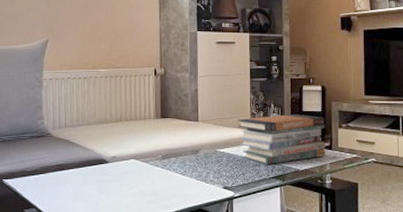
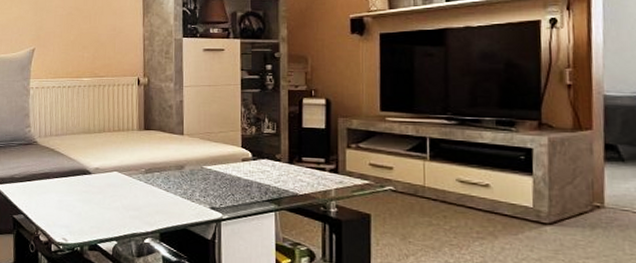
book stack: present [237,113,326,164] -> none [226,130,331,186]

